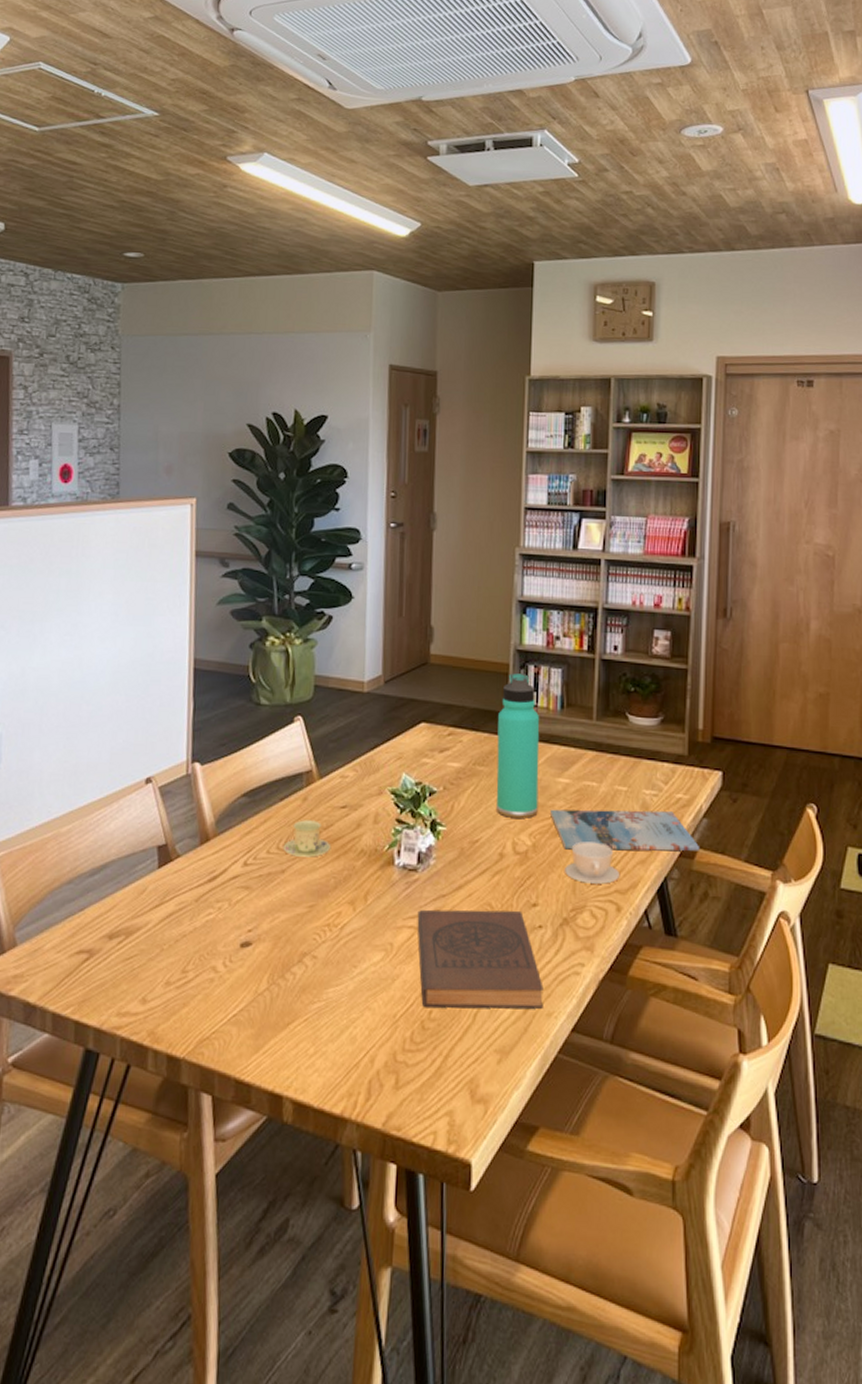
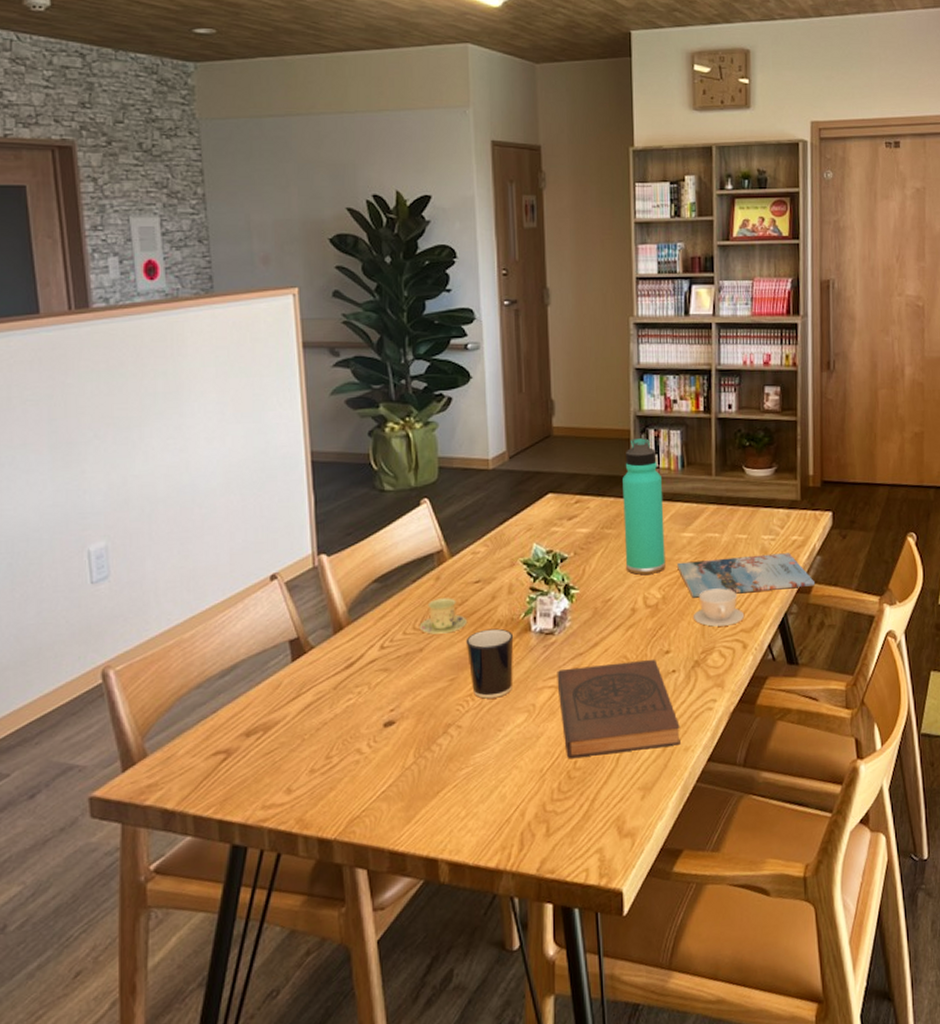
mug: none [327,857,376,932] -> present [466,628,514,699]

